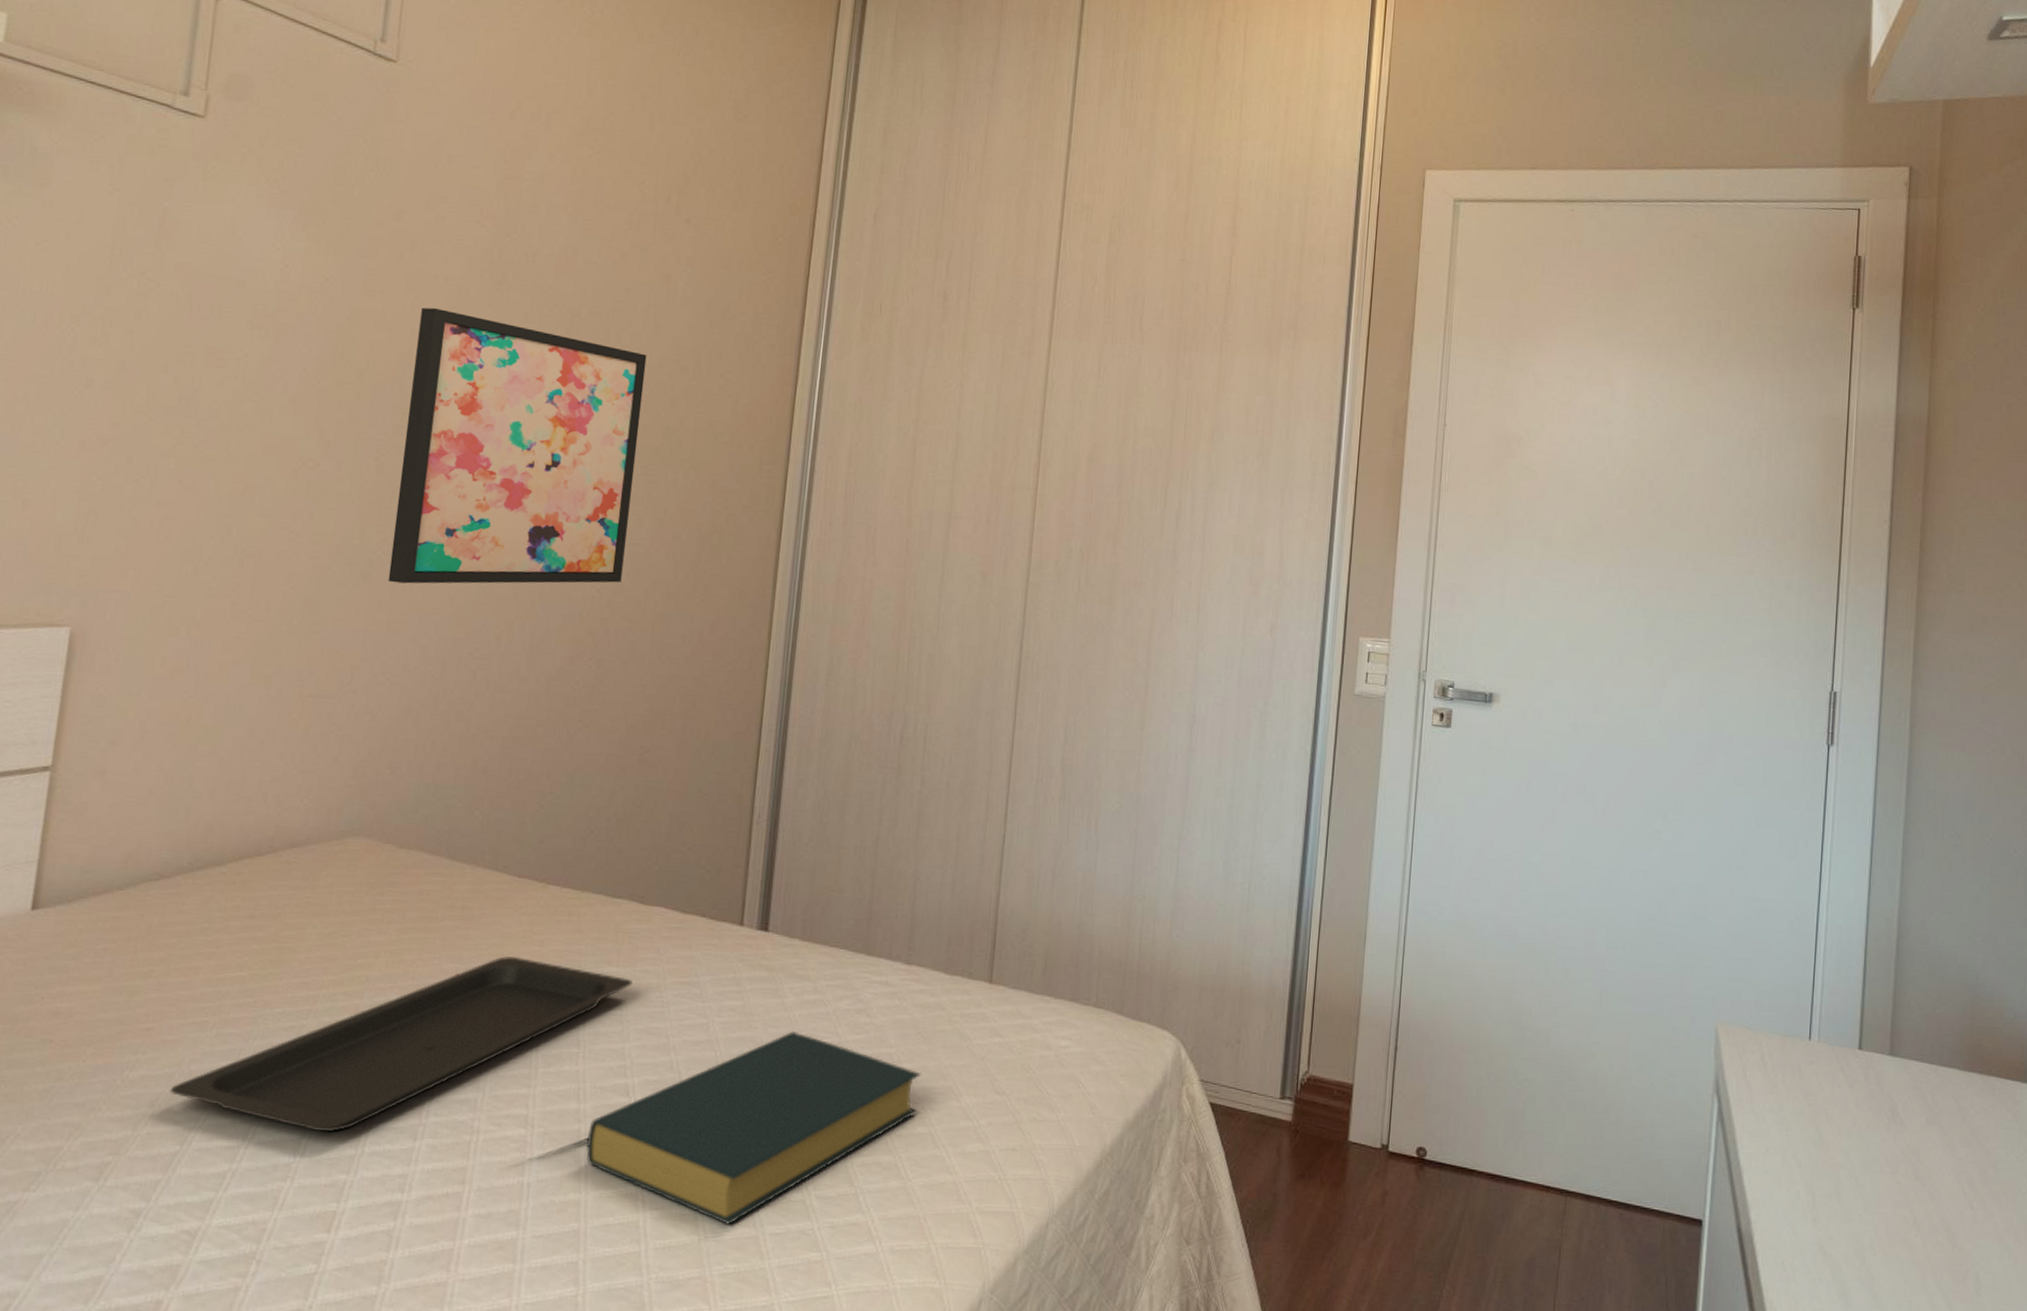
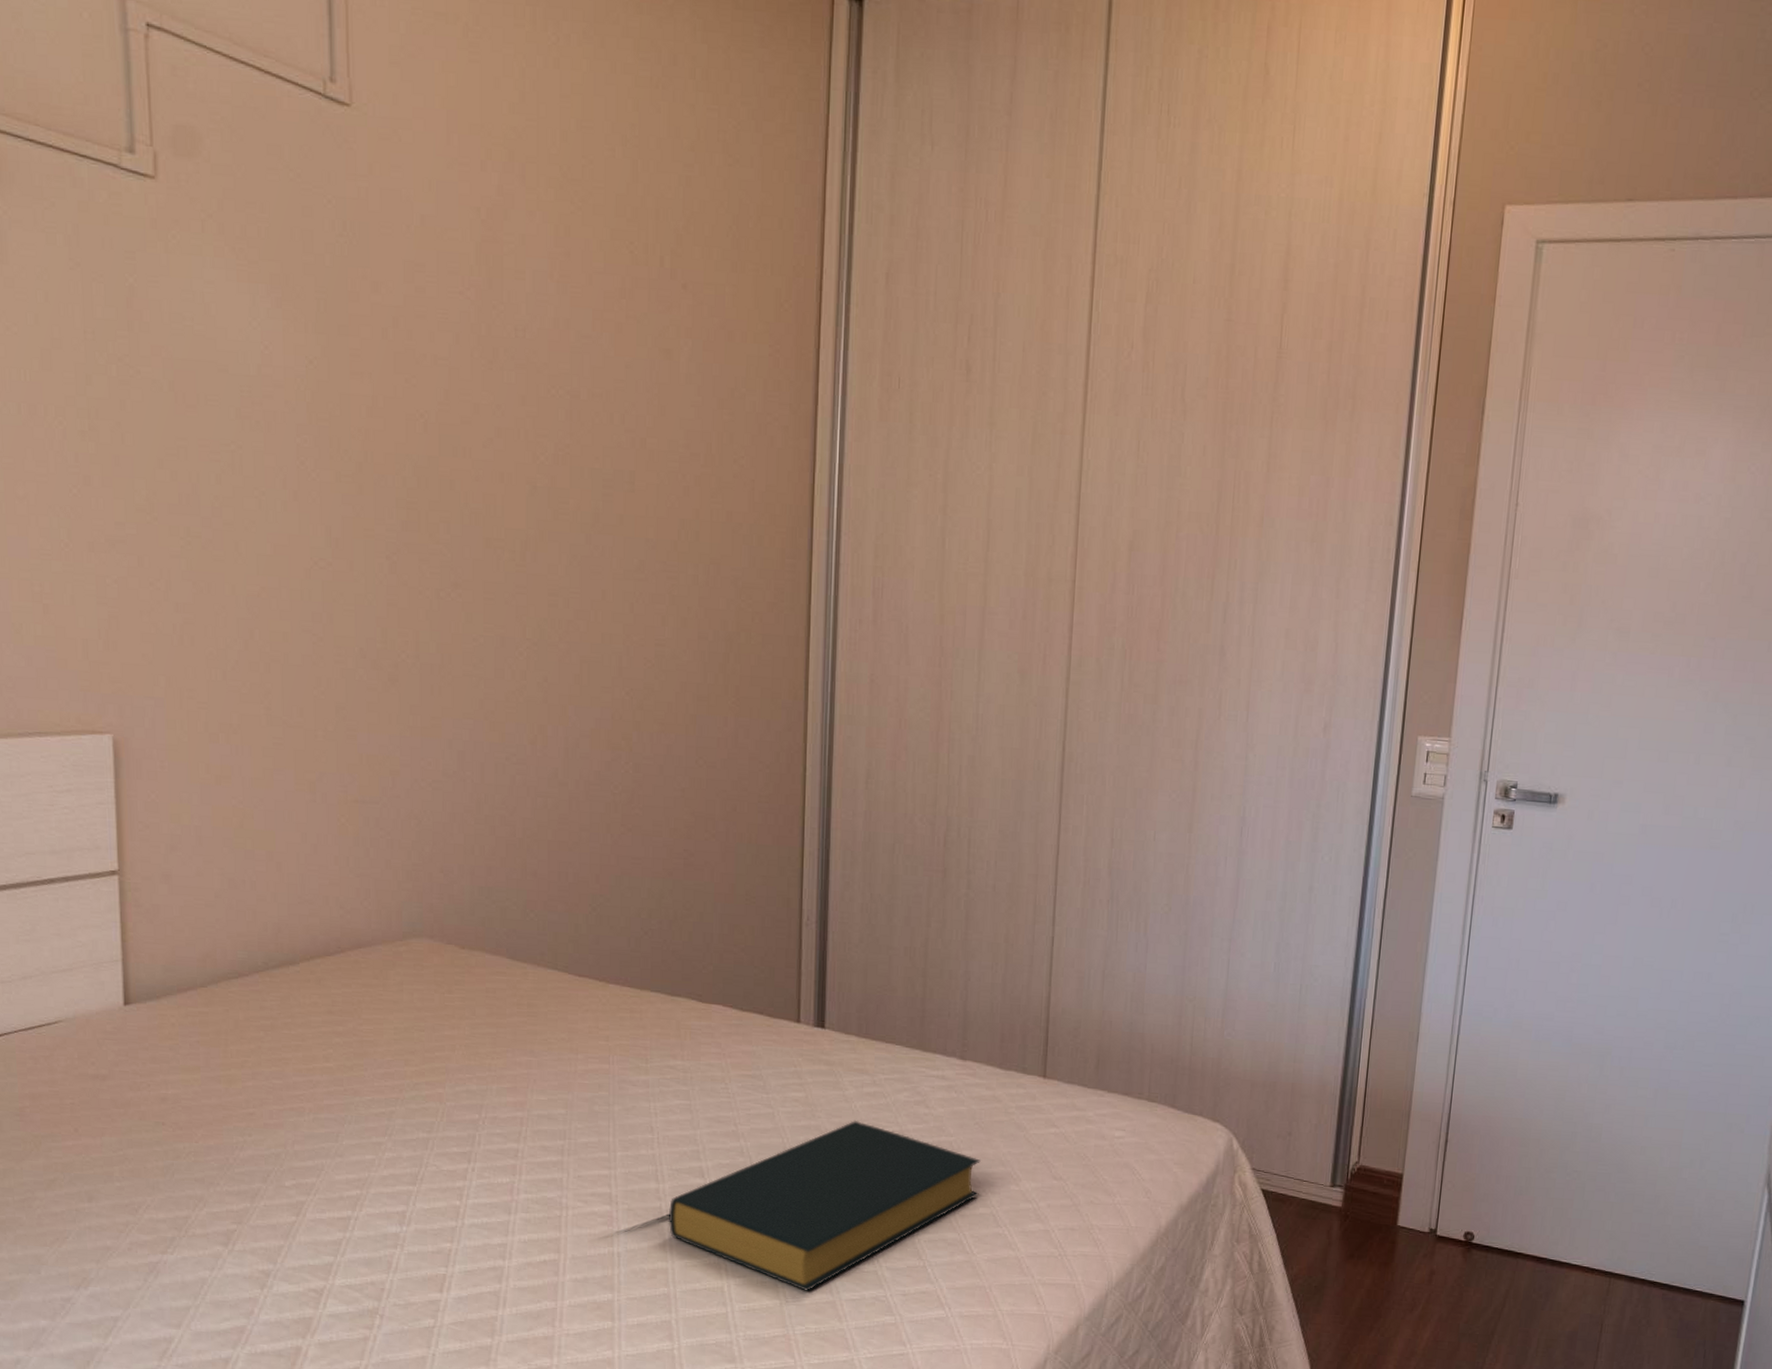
serving tray: present [169,956,633,1133] -> none [279,1050,698,1207]
wall art: present [388,307,647,584] -> none [413,391,654,688]

